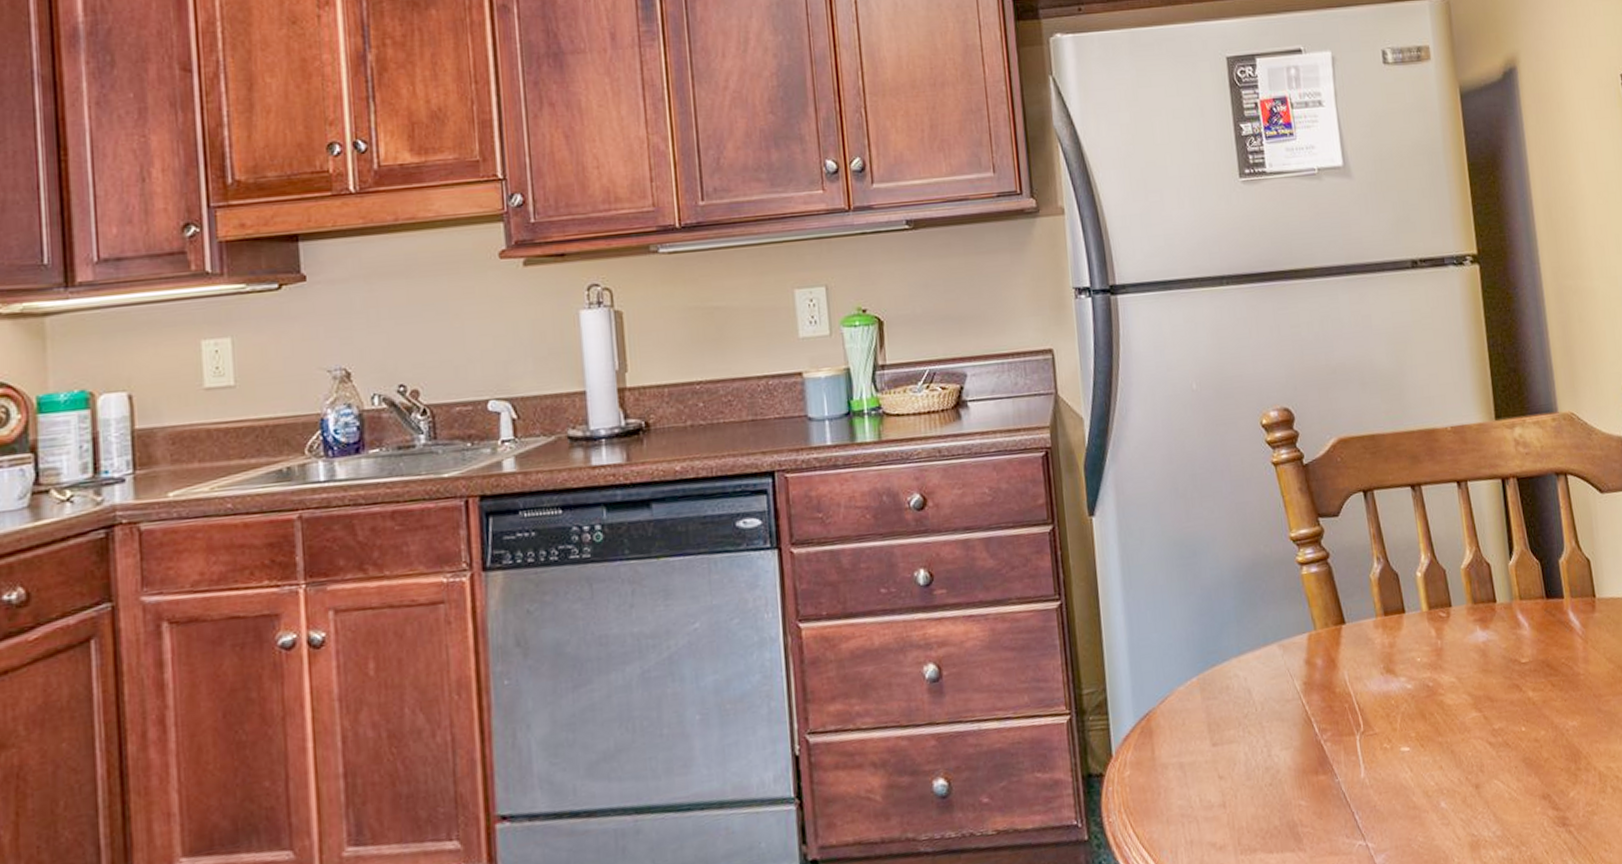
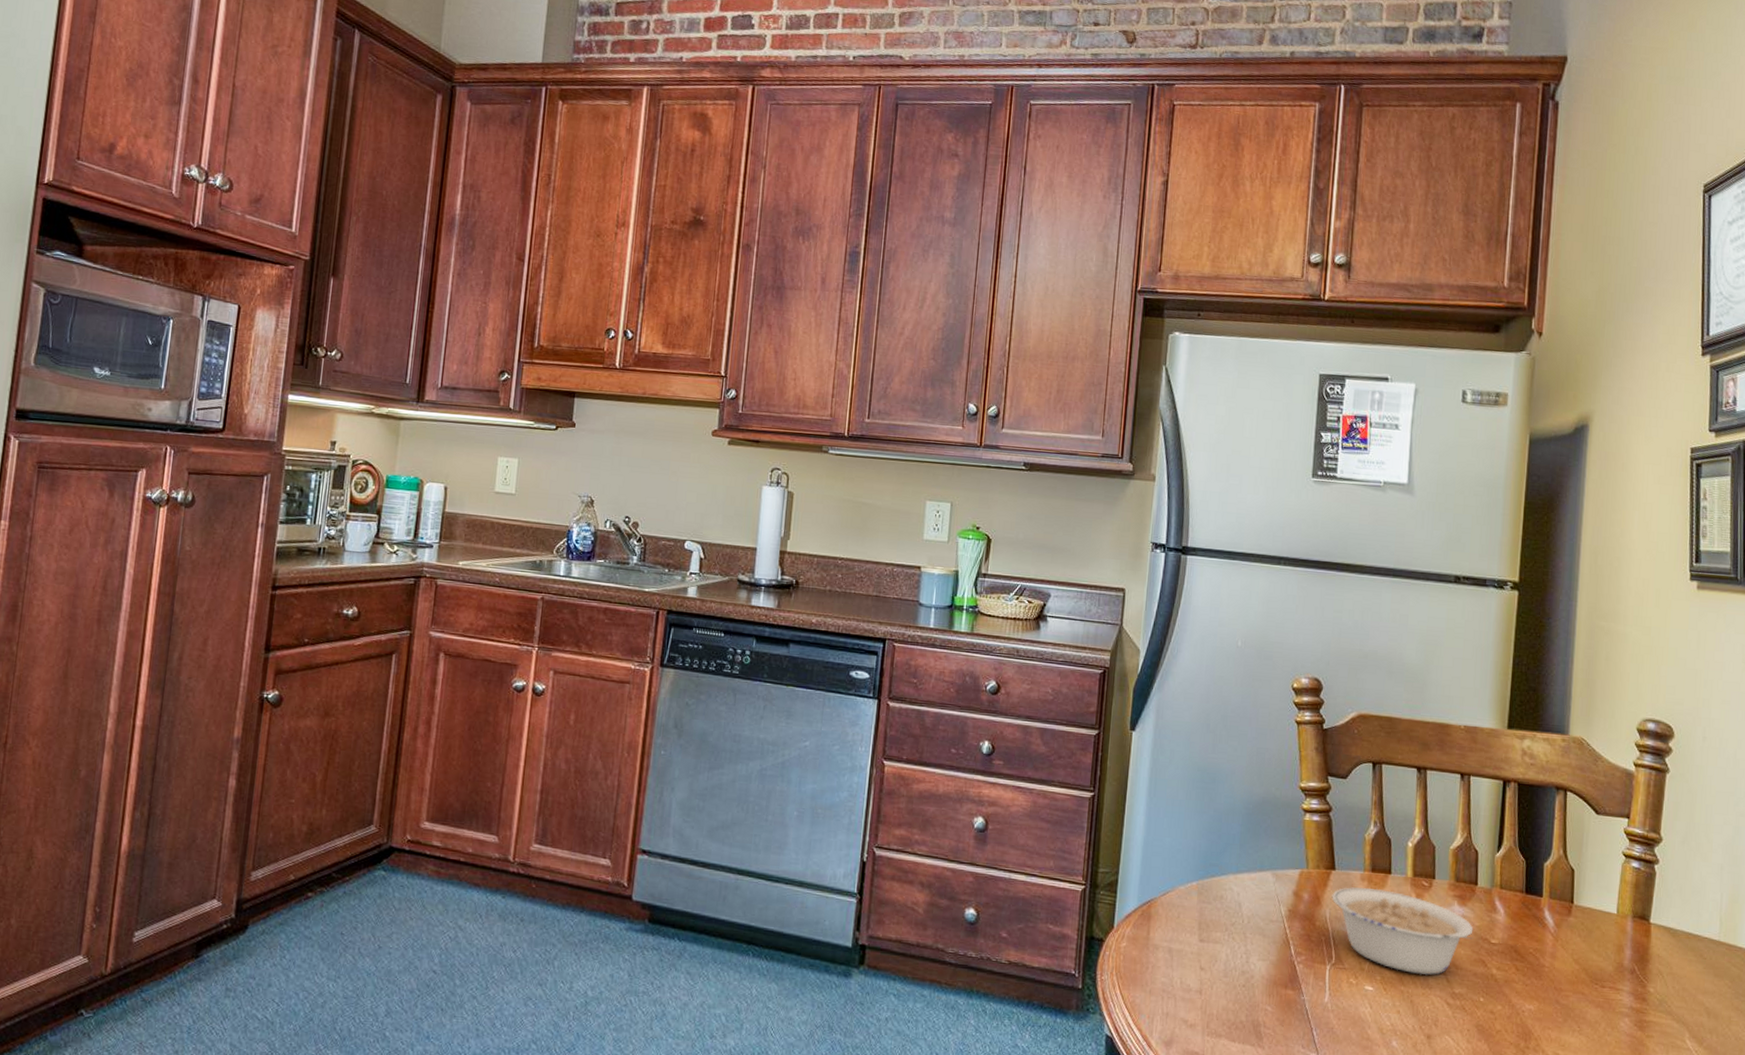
legume: none [1347,632,1503,721] -> present [1331,887,1474,976]

